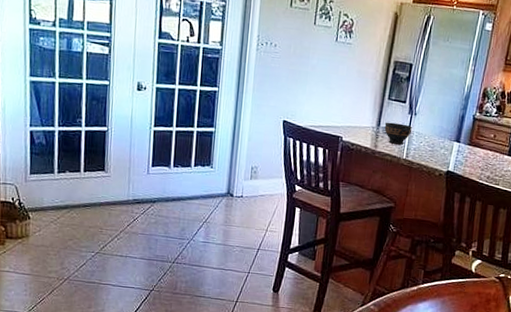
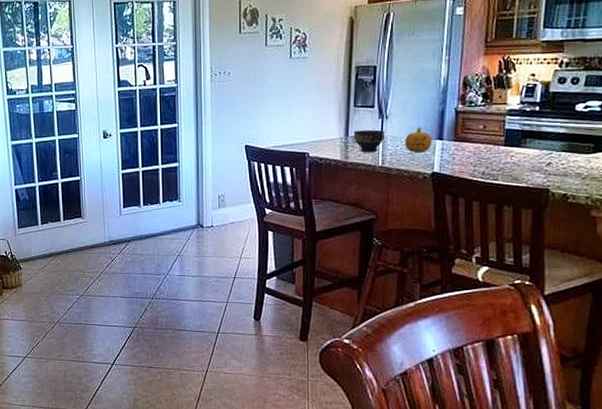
fruit: none [428,127,451,151] -> present [405,127,432,152]

